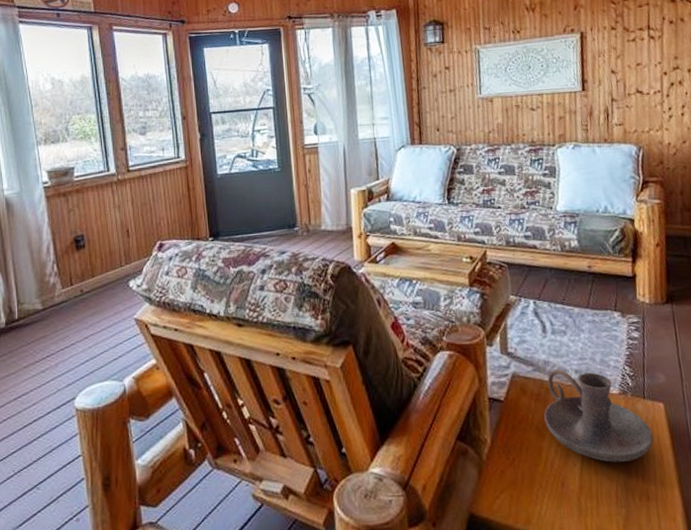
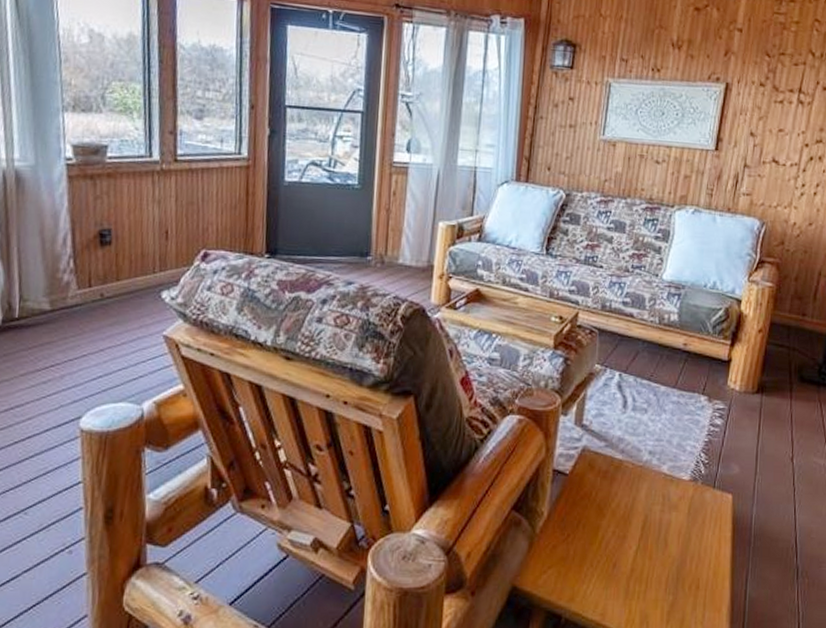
candle holder: present [544,368,654,463] -> none [608,447,715,549]

